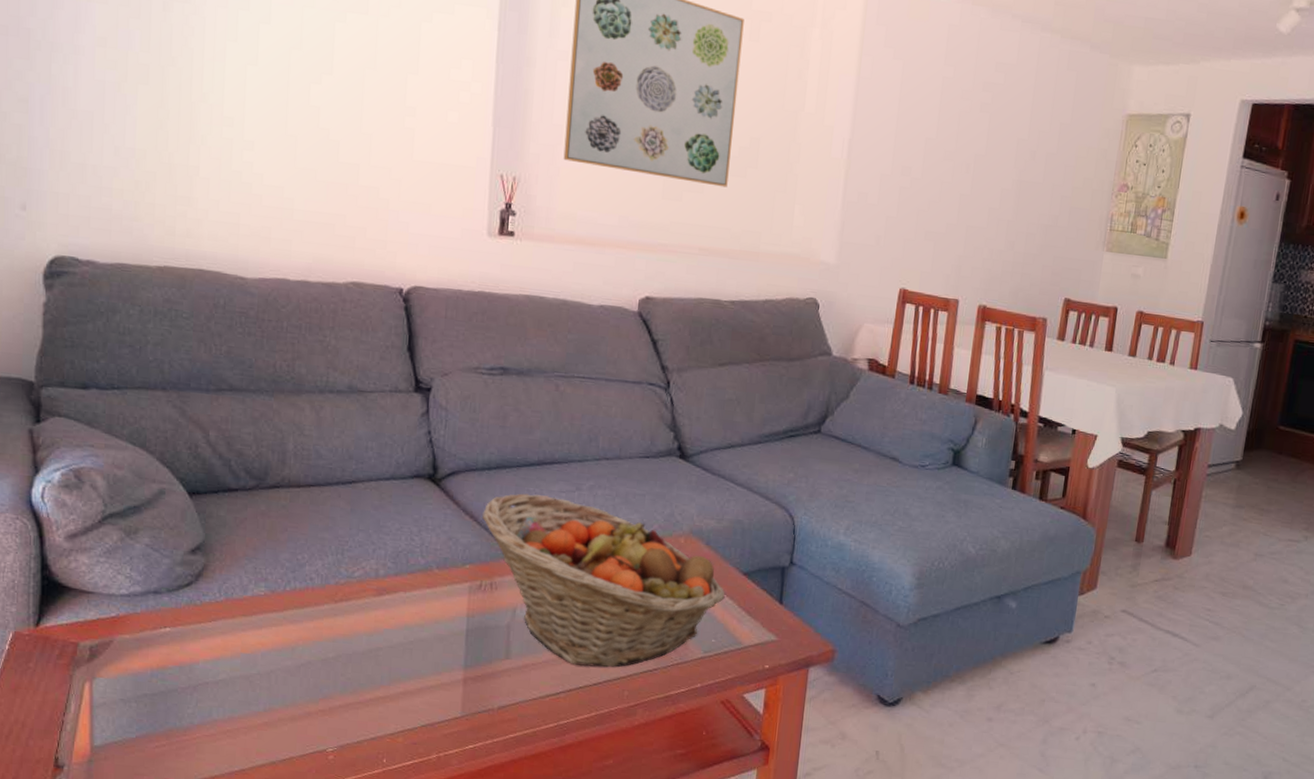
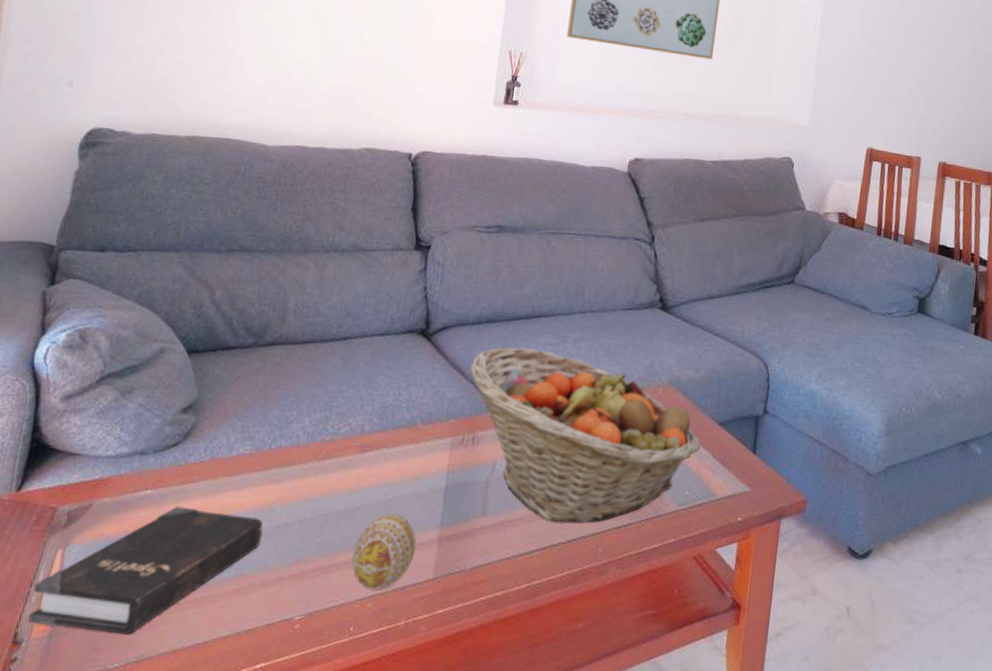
hardback book: none [66,644,287,762] -> present [28,506,263,635]
decorative egg: none [378,655,442,726] -> present [351,514,417,590]

